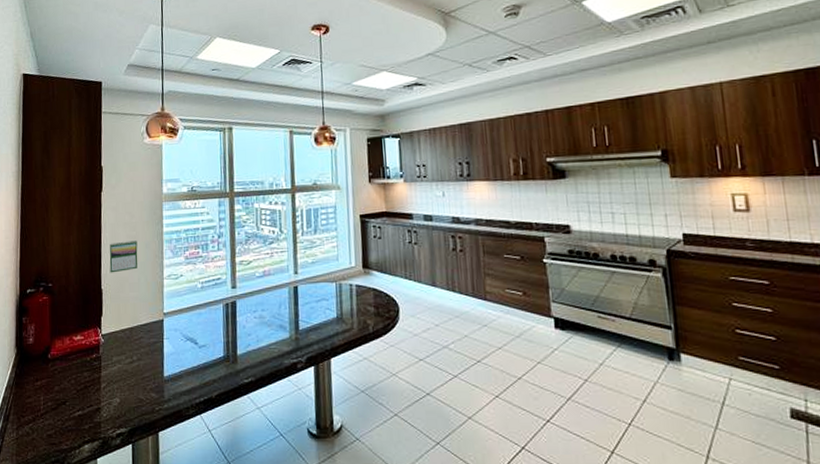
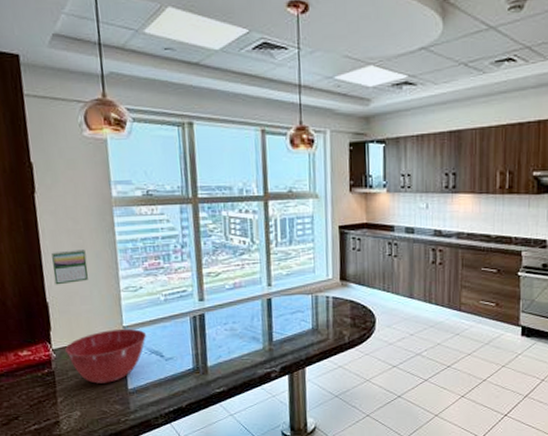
mixing bowl: none [113,315,183,370] -> present [65,328,146,384]

